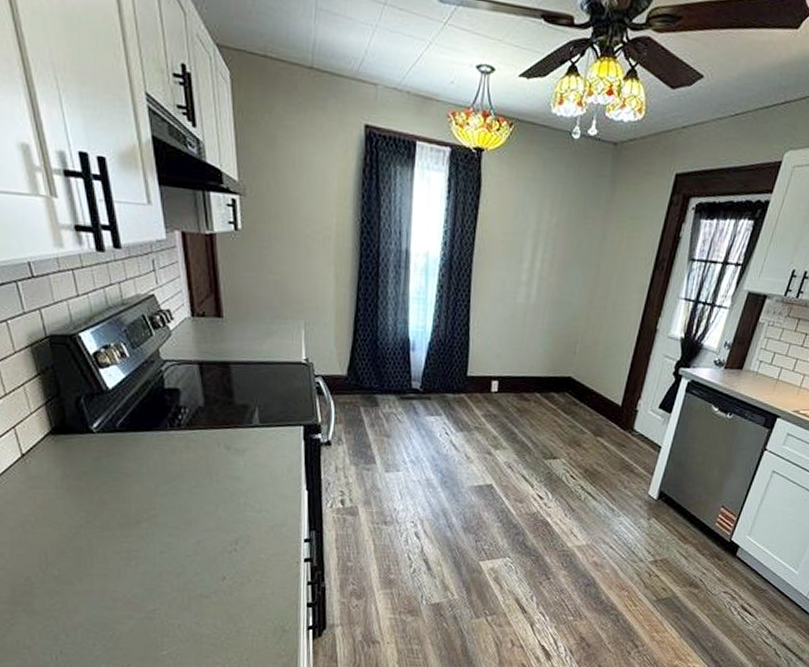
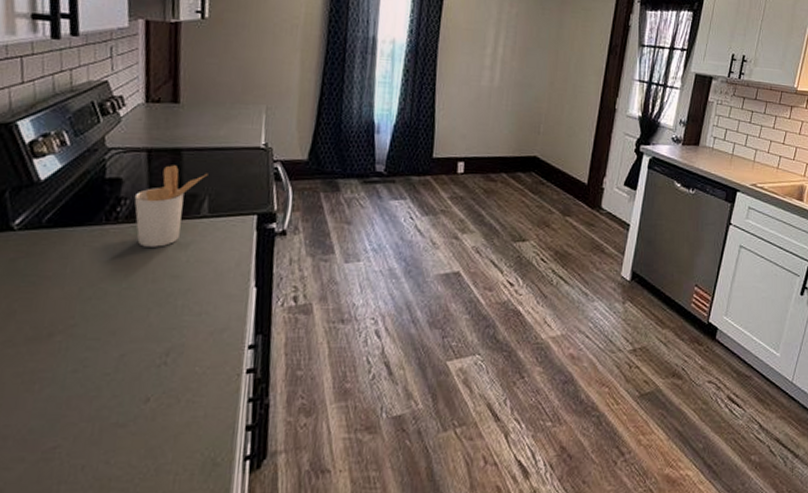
utensil holder: none [192,377,254,452] -> present [134,165,207,247]

